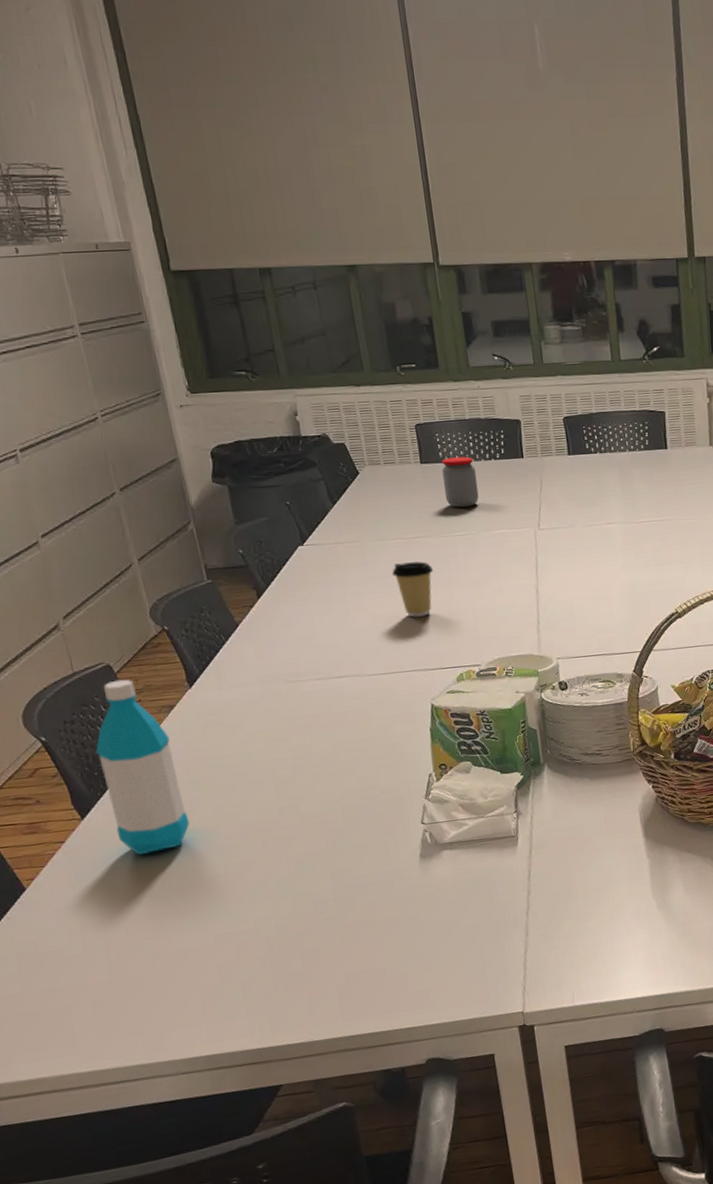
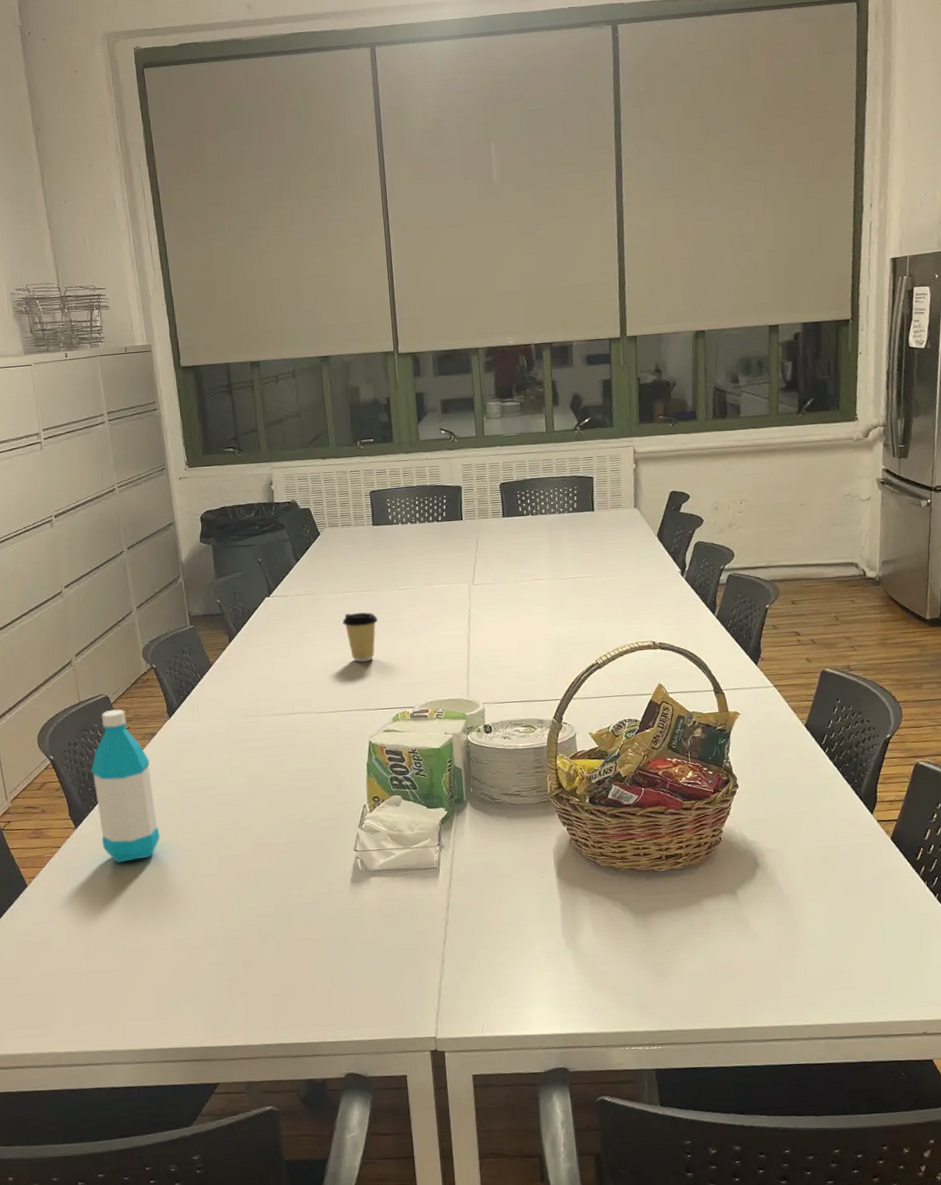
jar: present [441,456,479,508] -> none [390,519,422,565]

